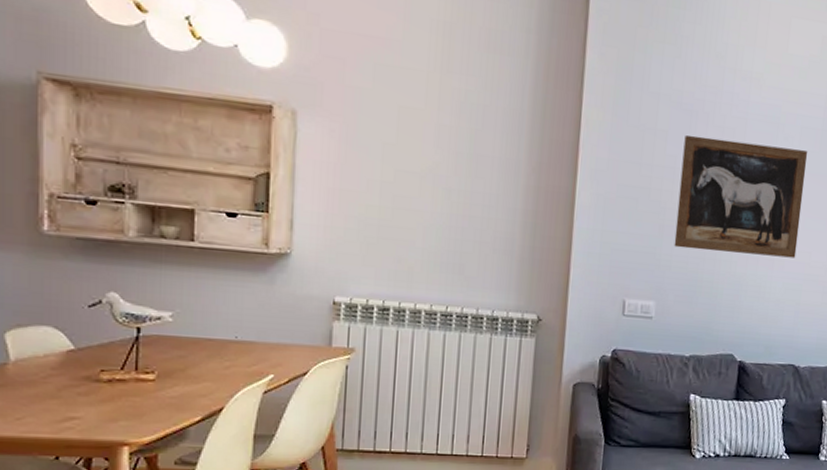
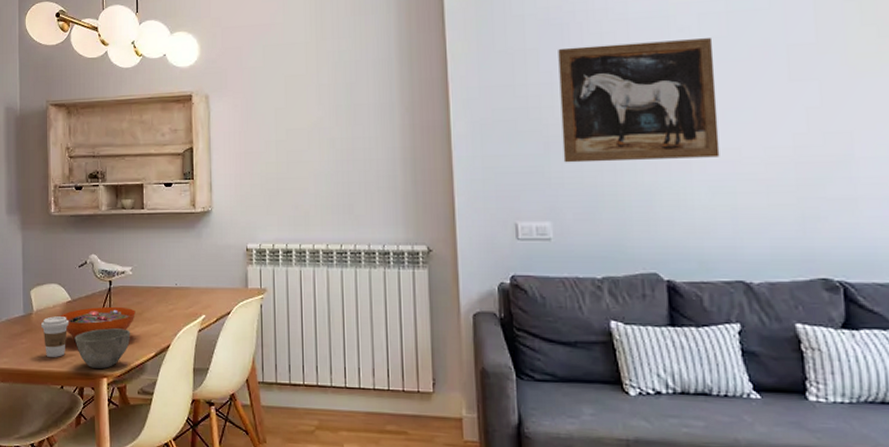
coffee cup: none [23,368,72,421] -> present [41,316,70,357]
decorative bowl: none [56,359,176,396] -> present [60,306,136,337]
bowl: none [79,386,168,436] -> present [74,328,131,369]

